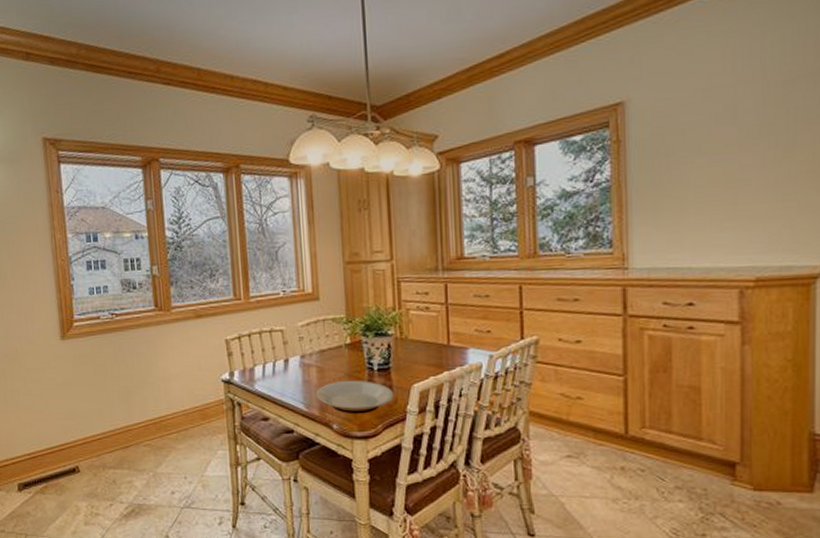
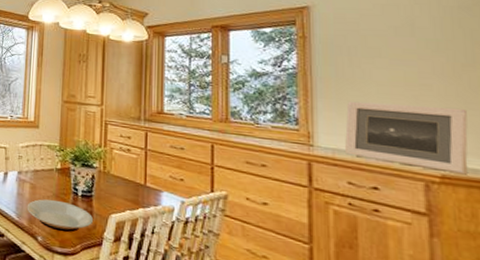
picture frame: none [660,201,784,275] -> present [344,101,468,175]

